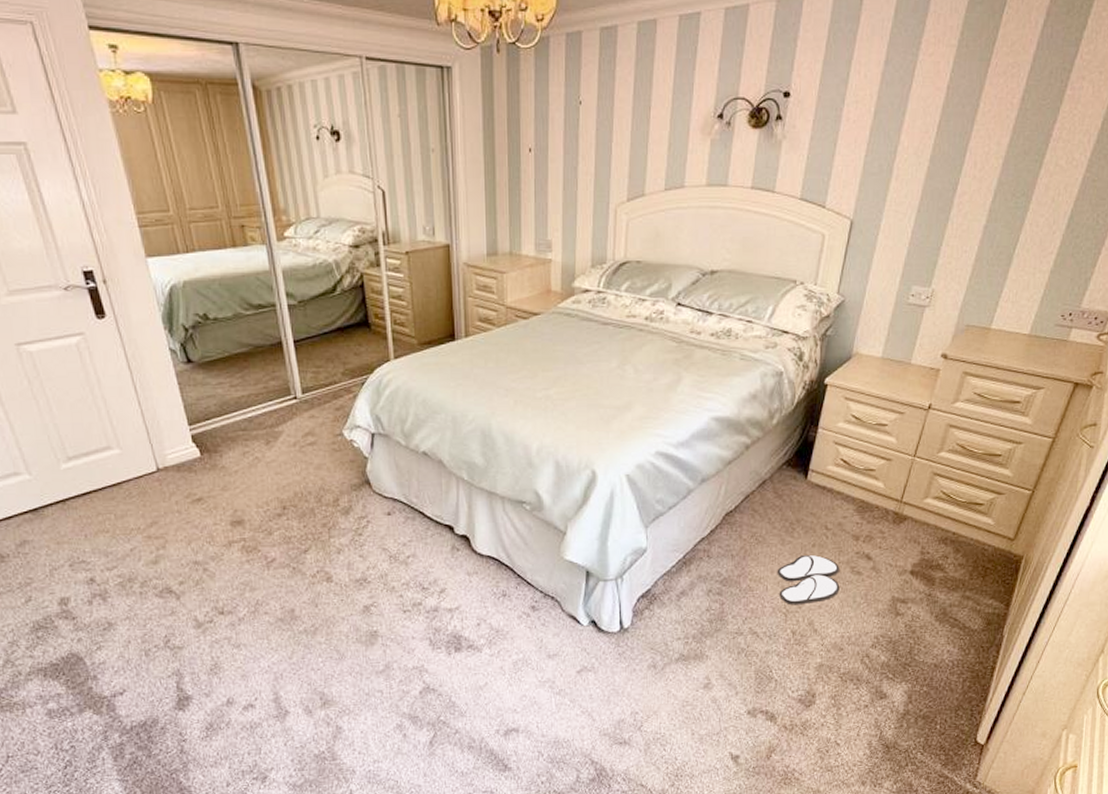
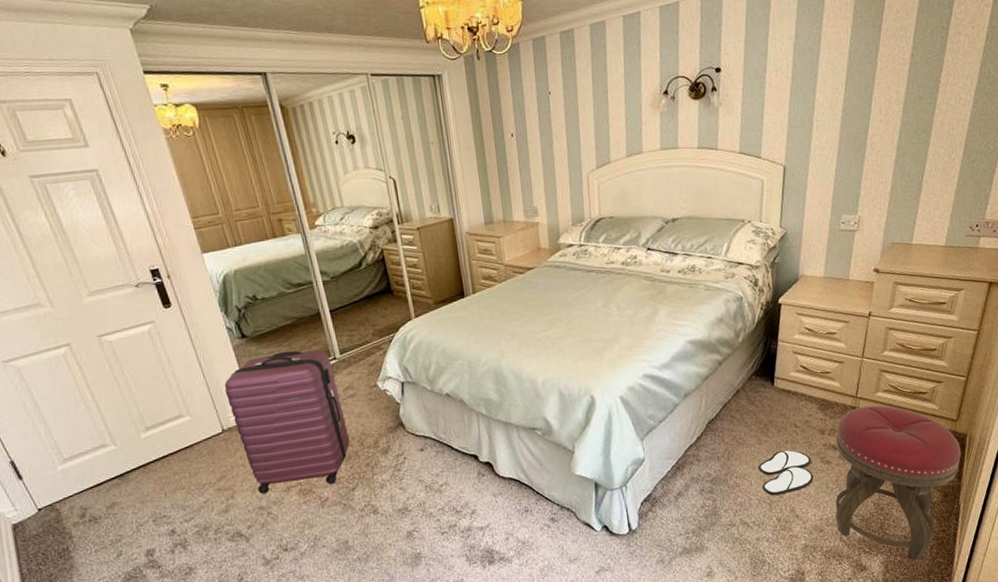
suitcase: none [163,383,306,548] -> present [224,350,350,495]
stool: none [859,512,1014,693] -> present [835,405,962,561]

